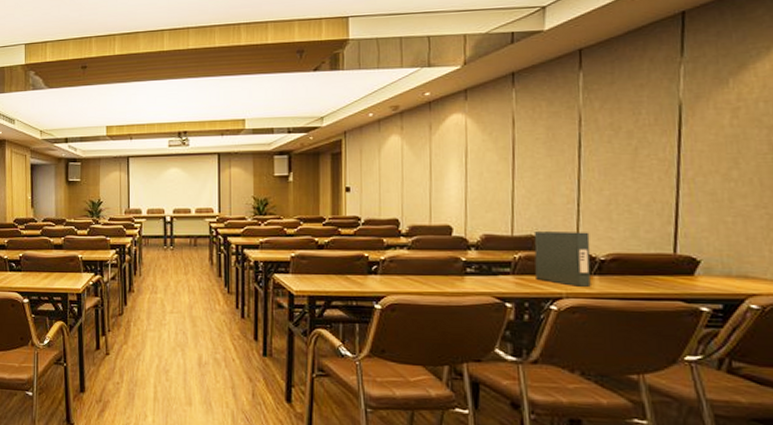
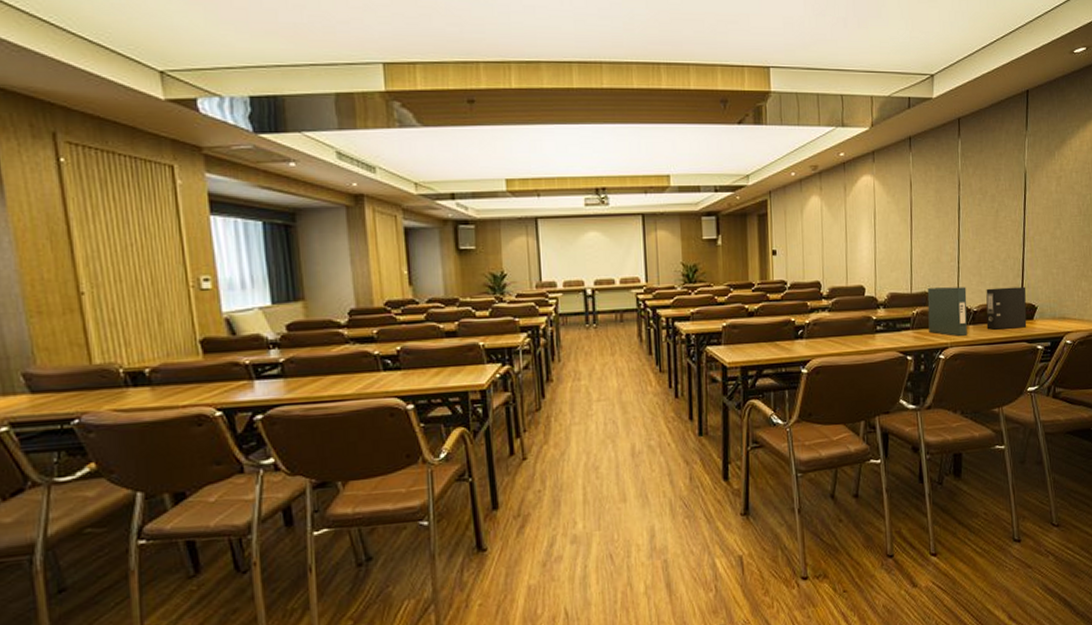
binder: none [619,235,683,285] -> present [986,286,1027,331]

